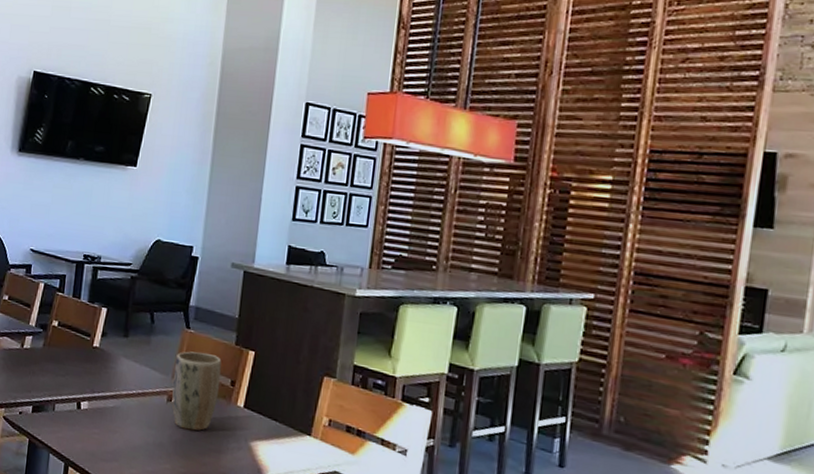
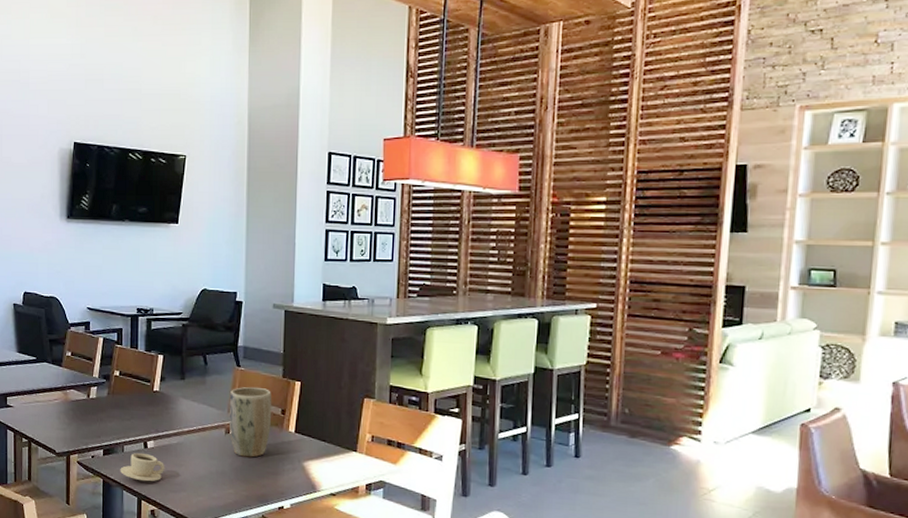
cup: none [48,413,98,447] -> present [120,452,165,482]

